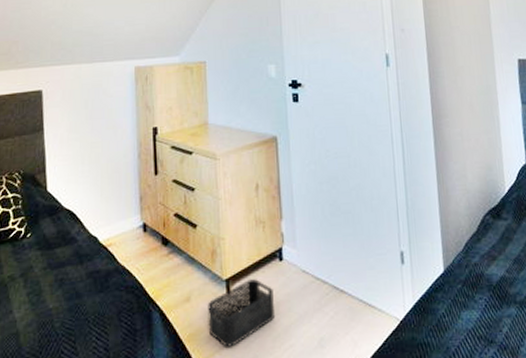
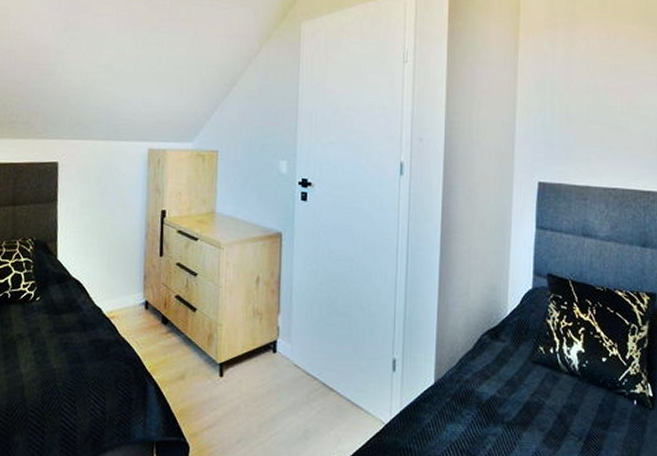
storage bin: present [208,279,274,347] -> none [199,366,264,426]

